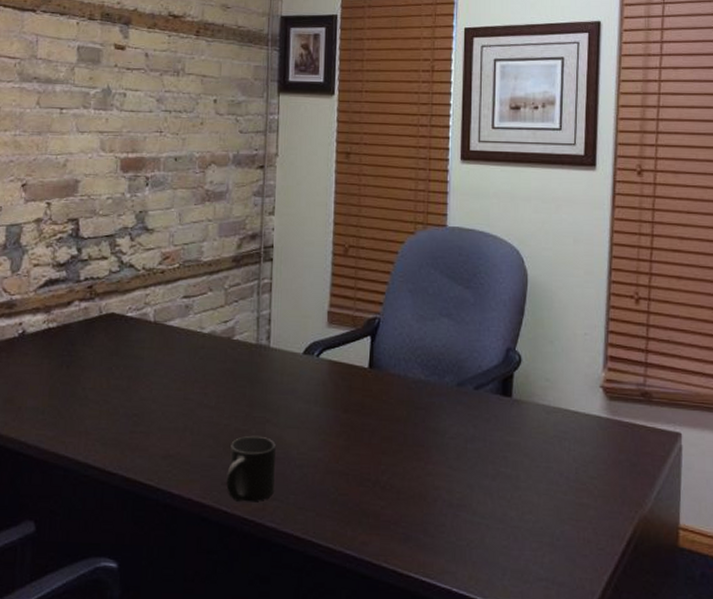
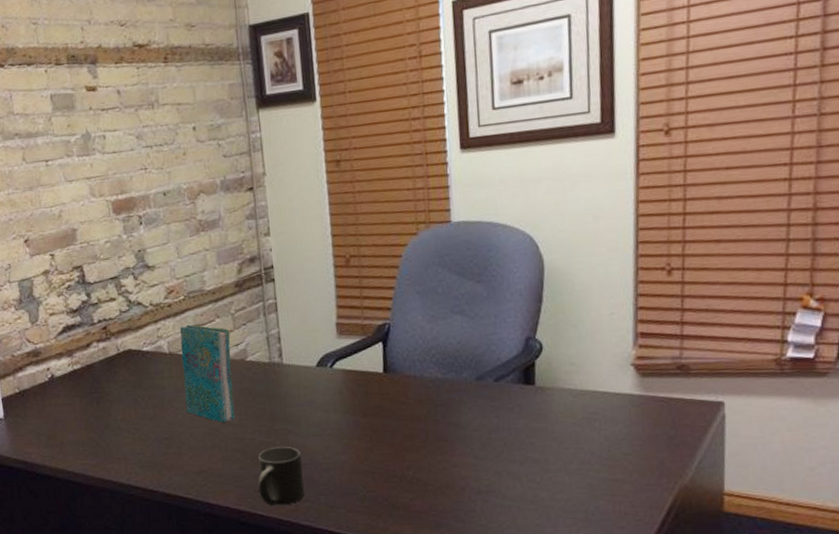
cover: none [162,294,221,403] -> present [180,324,236,422]

